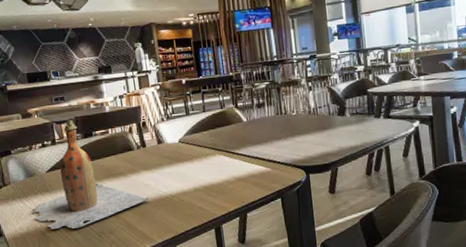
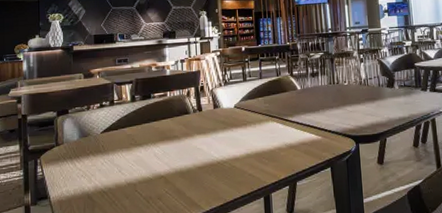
wine bottle: present [31,120,150,230] -> none [80,81,202,194]

